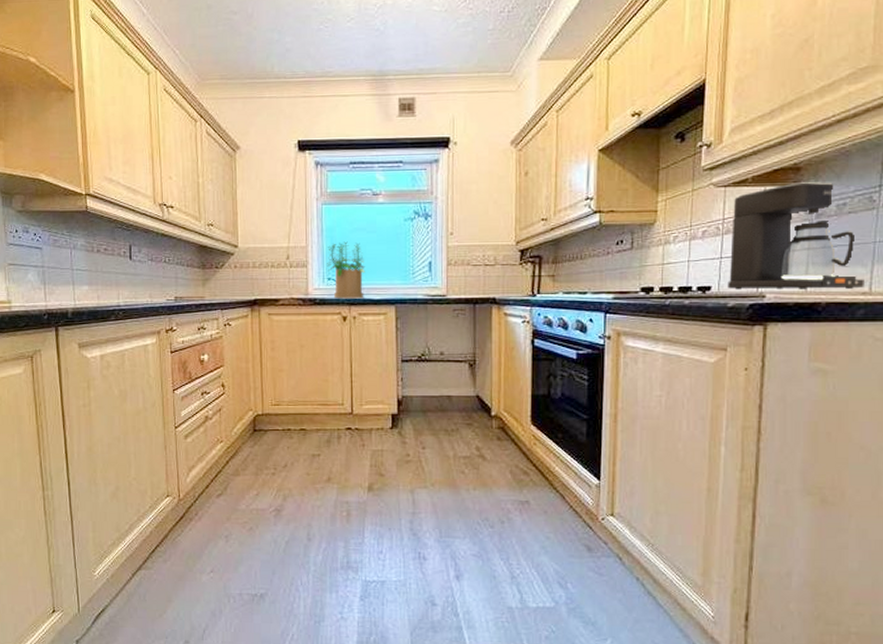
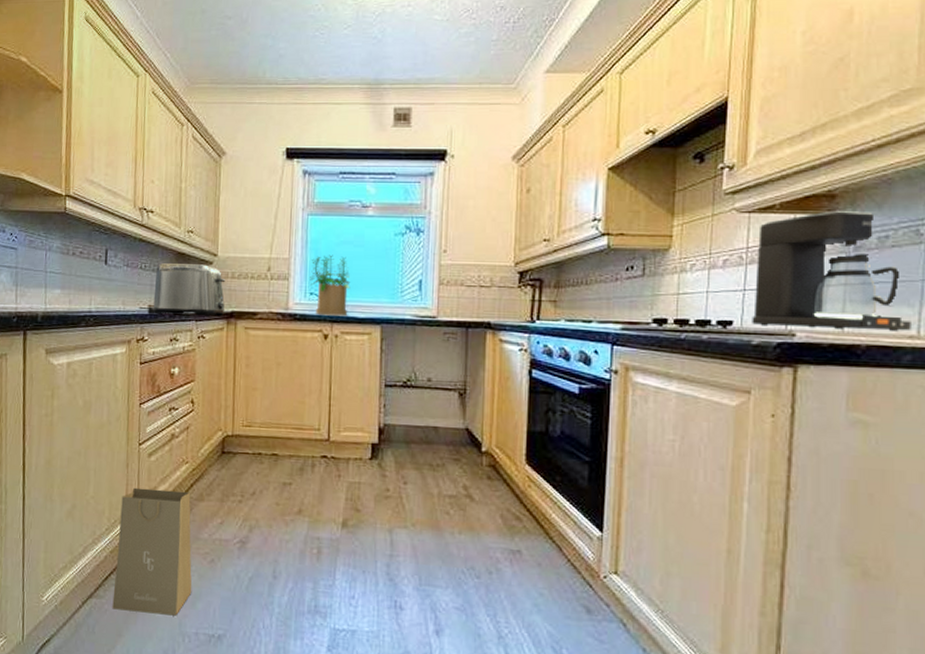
shopping bag: none [160,467,234,580] -> present [112,487,192,616]
toaster: none [175,256,248,305] -> present [148,263,226,317]

